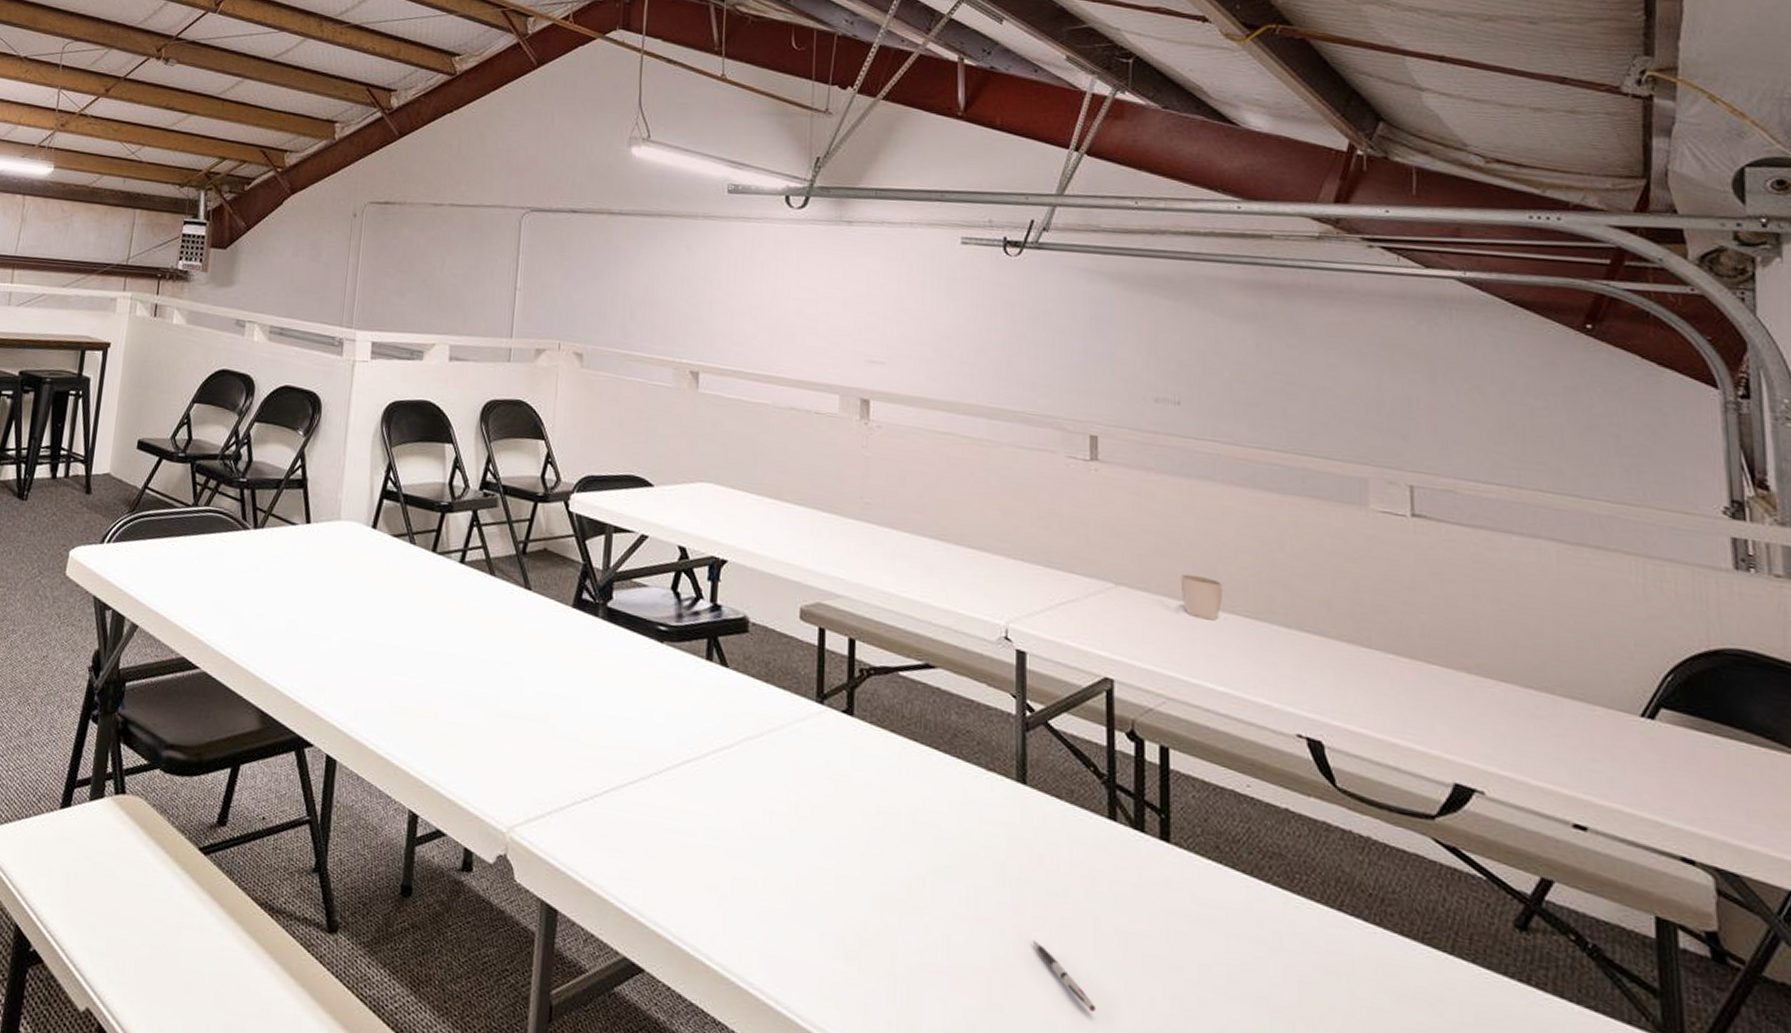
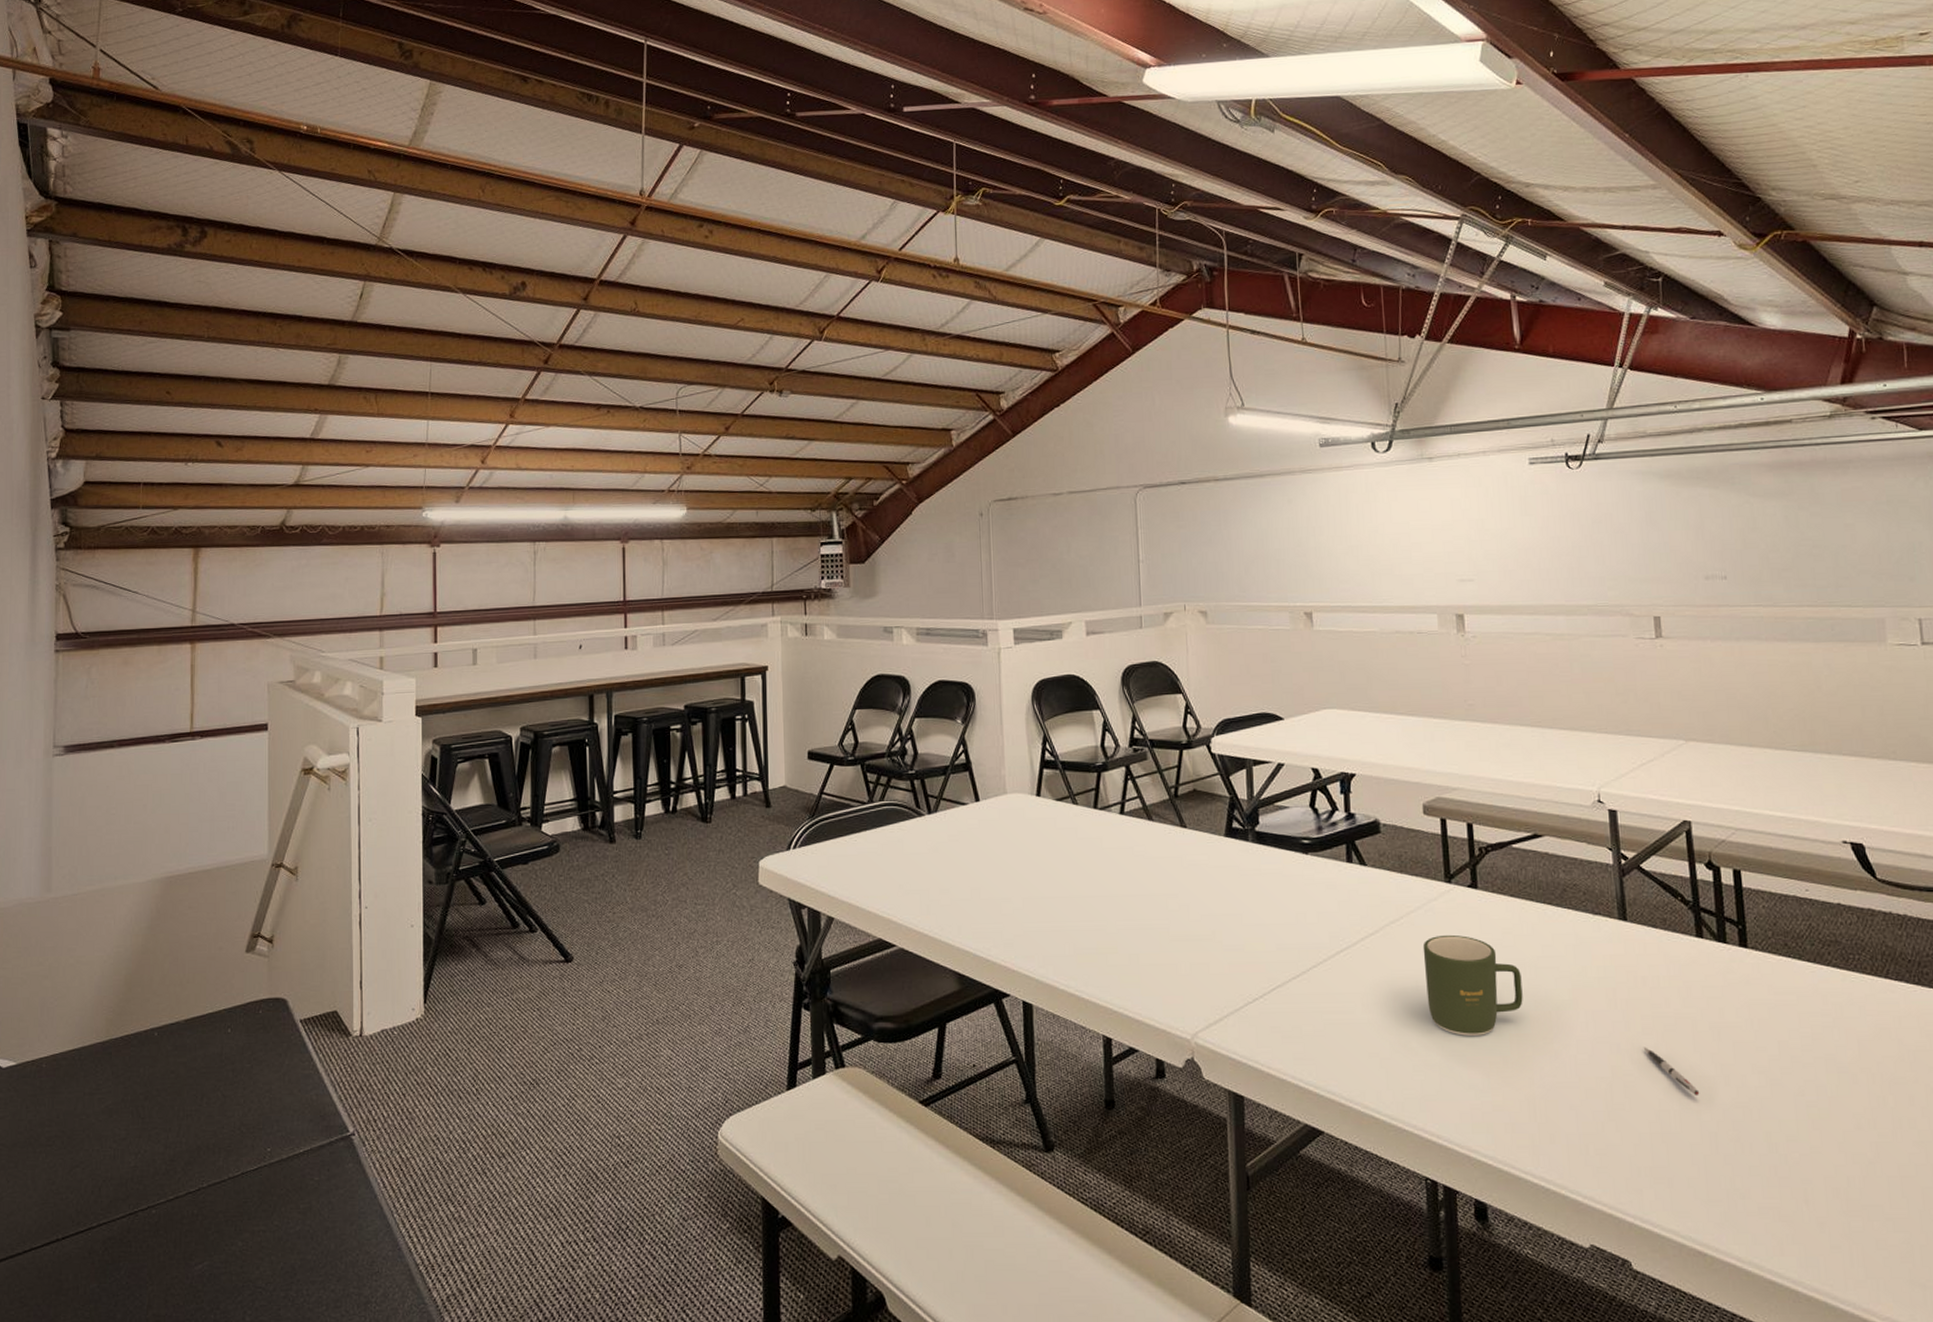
mug: none [781,763,895,891] -> present [1422,934,1523,1036]
cup: present [1180,573,1222,621] -> none [1738,722,1774,759]

